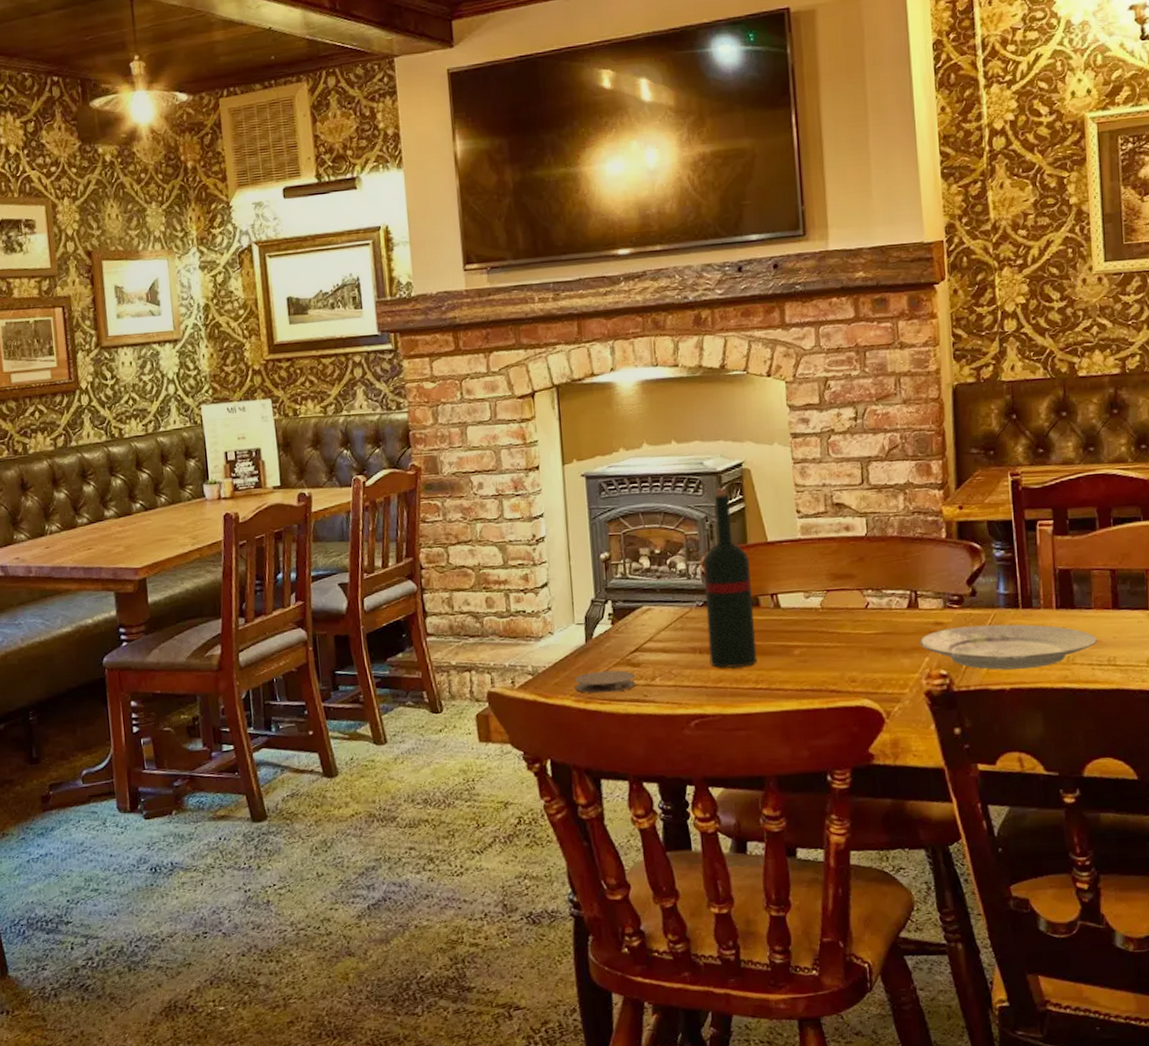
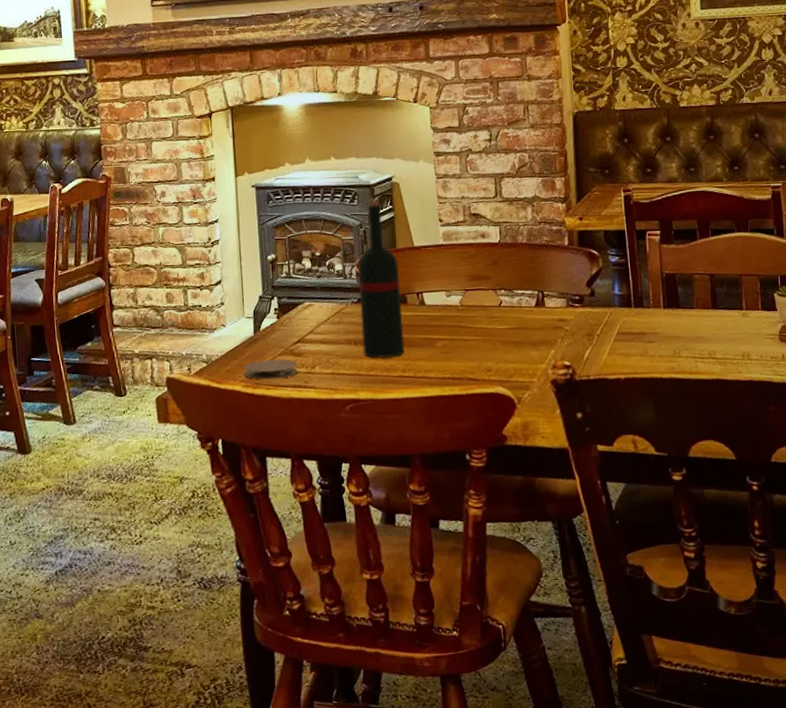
plate: present [919,624,1099,670] -> none [546,321,700,362]

